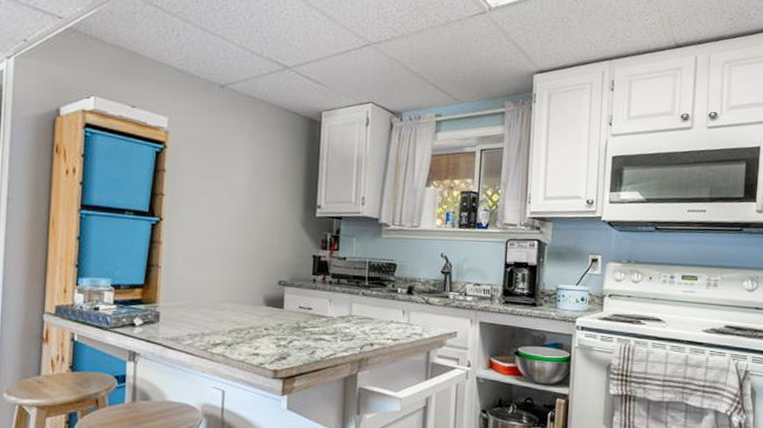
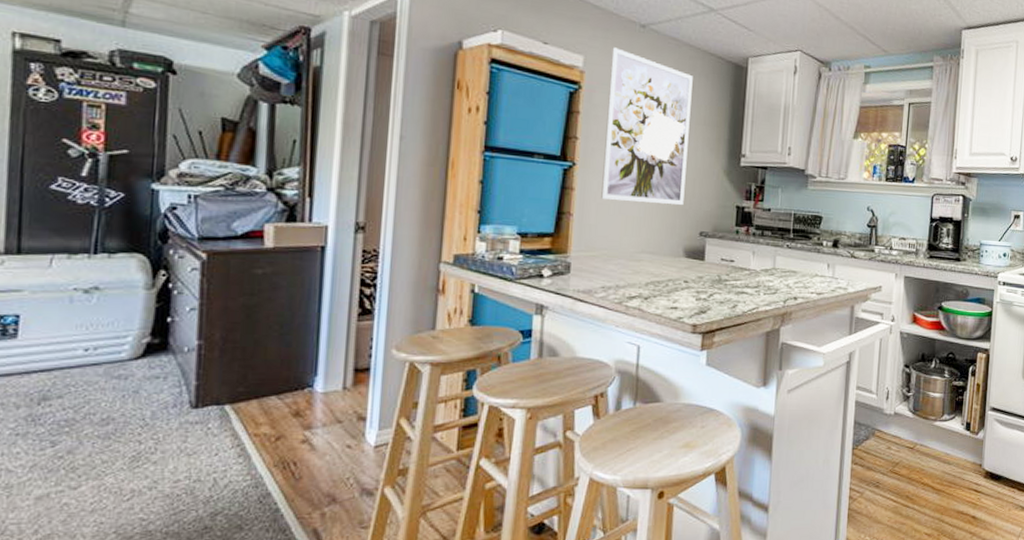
wall art: none [186,107,270,255] -> present [601,47,693,205]

